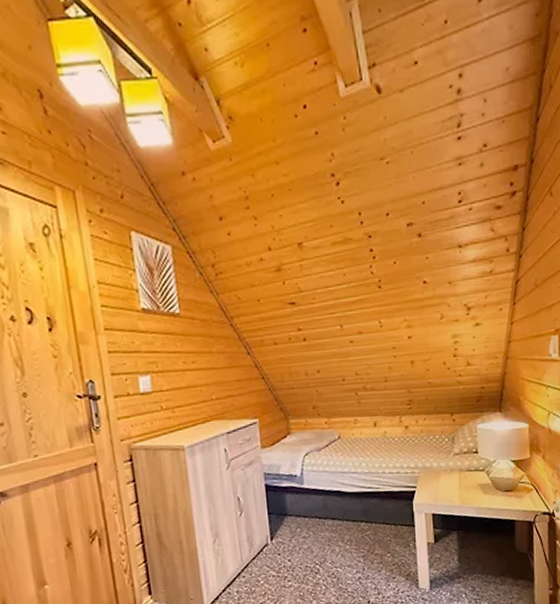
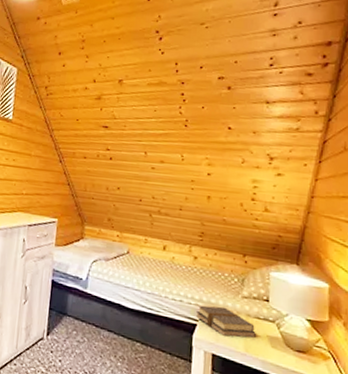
book: none [414,468,469,495] -> present [196,305,256,339]

